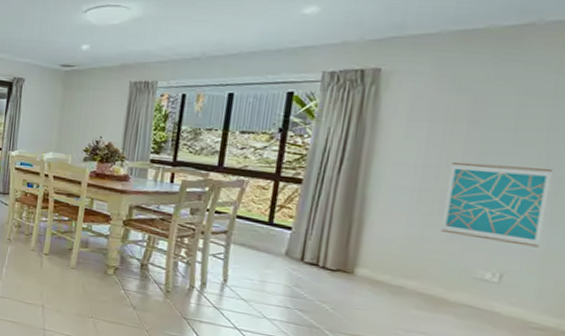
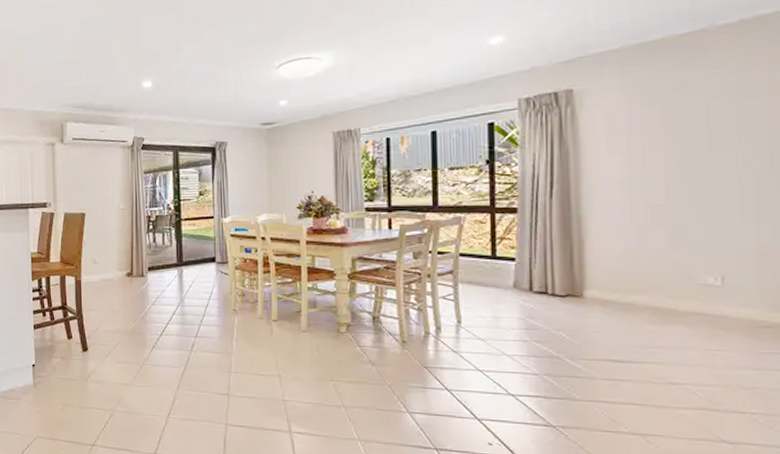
wall art: present [440,162,553,248] -> none [655,167,753,246]

